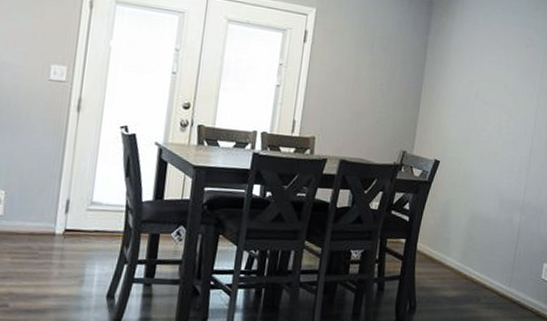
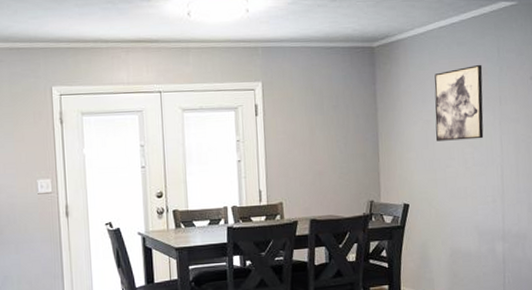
wall art: none [476,35,532,109] -> present [434,64,484,141]

